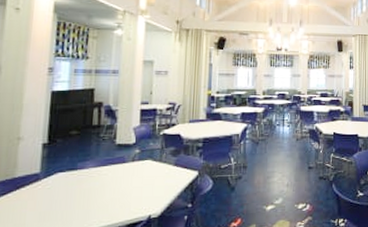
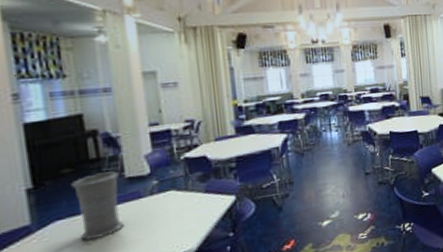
vase: none [73,137,112,192] -> present [71,171,124,241]

